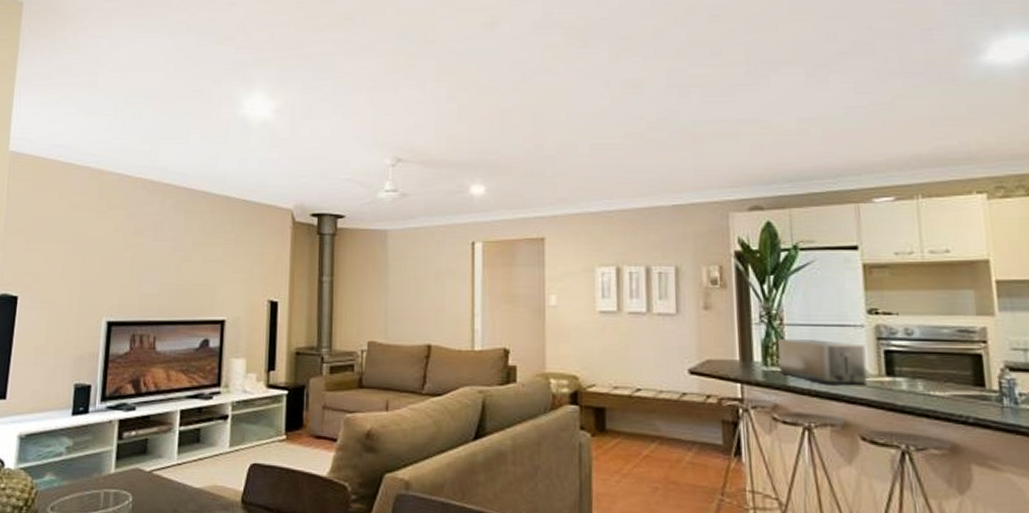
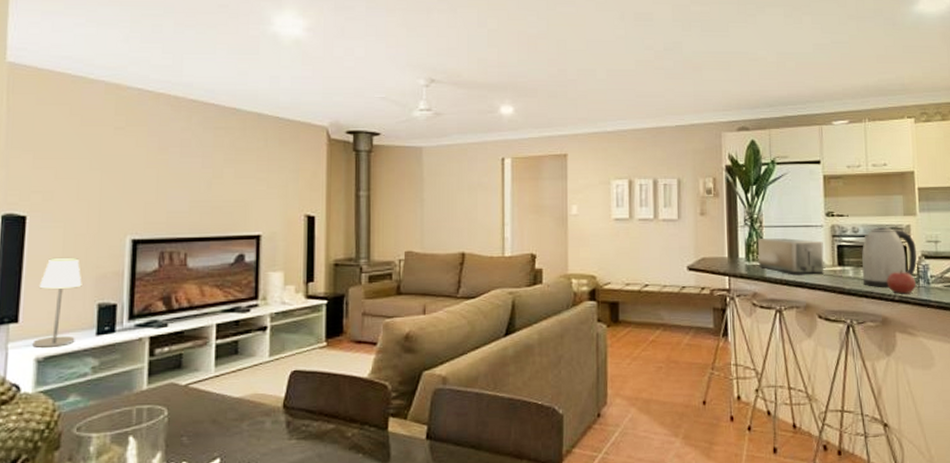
table lamp: none [17,337,62,425] -> present [32,257,82,348]
kettle: none [919,329,998,407] -> present [862,227,917,288]
fruit: none [955,384,998,416] -> present [887,269,916,294]

